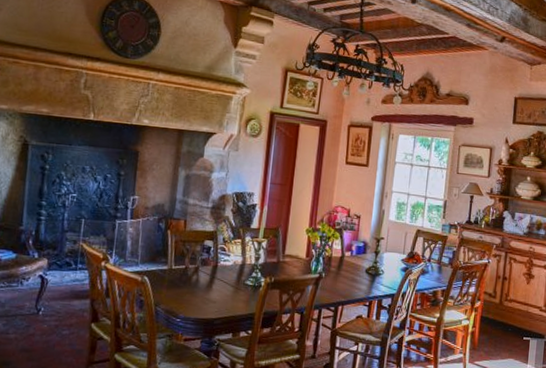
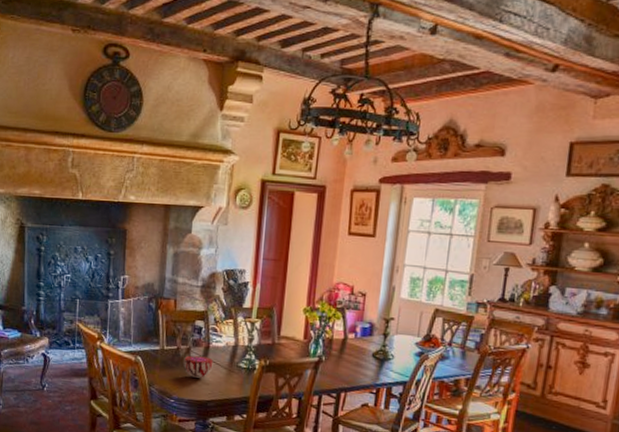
decorative bowl: none [191,274,221,297] -> present [183,355,213,378]

